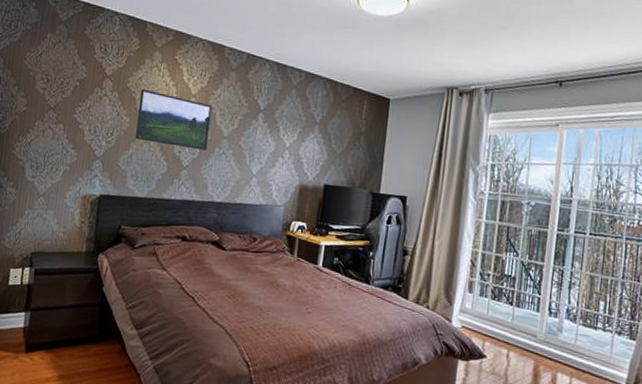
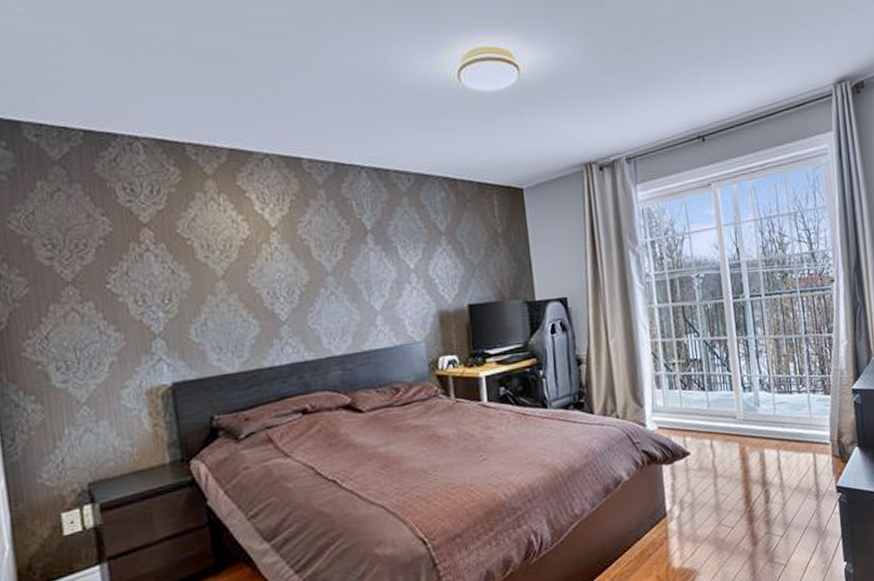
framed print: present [136,88,212,151] -> none [198,232,309,300]

